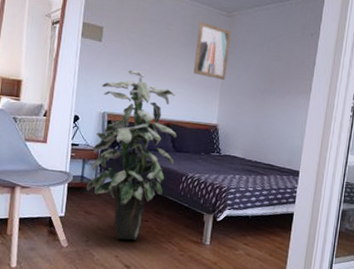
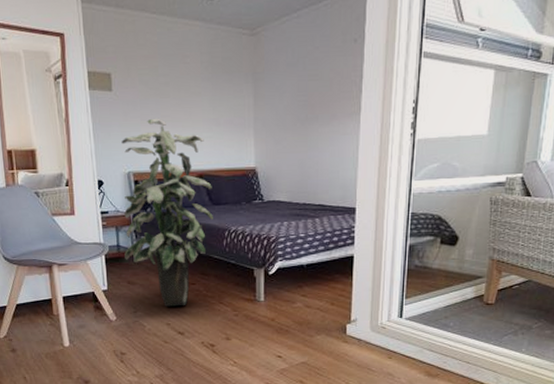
wall art: present [193,21,231,80] -> none [218,47,259,114]

